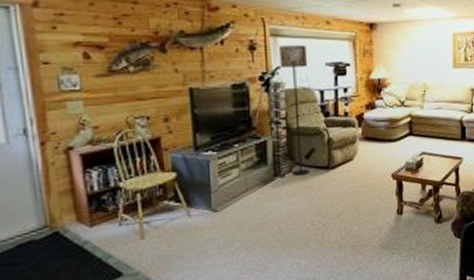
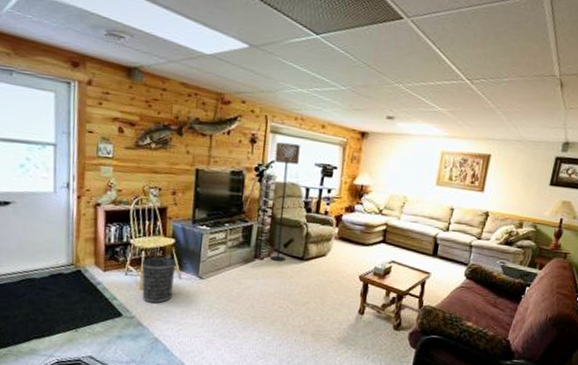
wastebasket: none [138,194,183,253] -> present [141,256,175,304]

